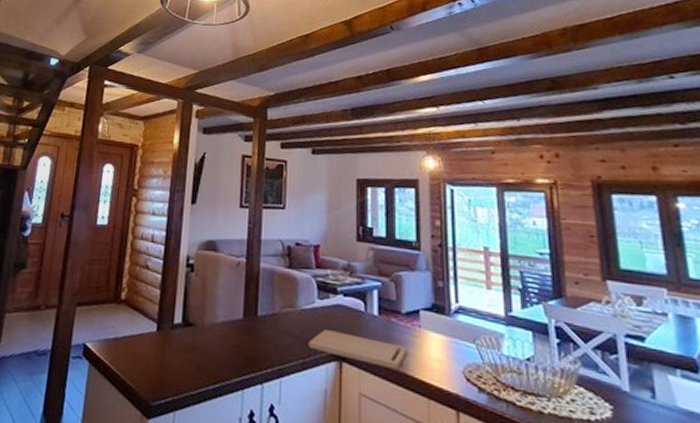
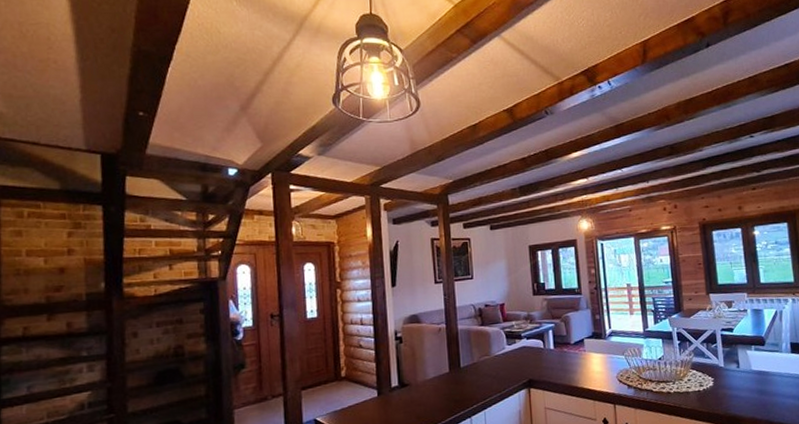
cutting board: present [308,330,406,370] -> none [503,366,576,386]

